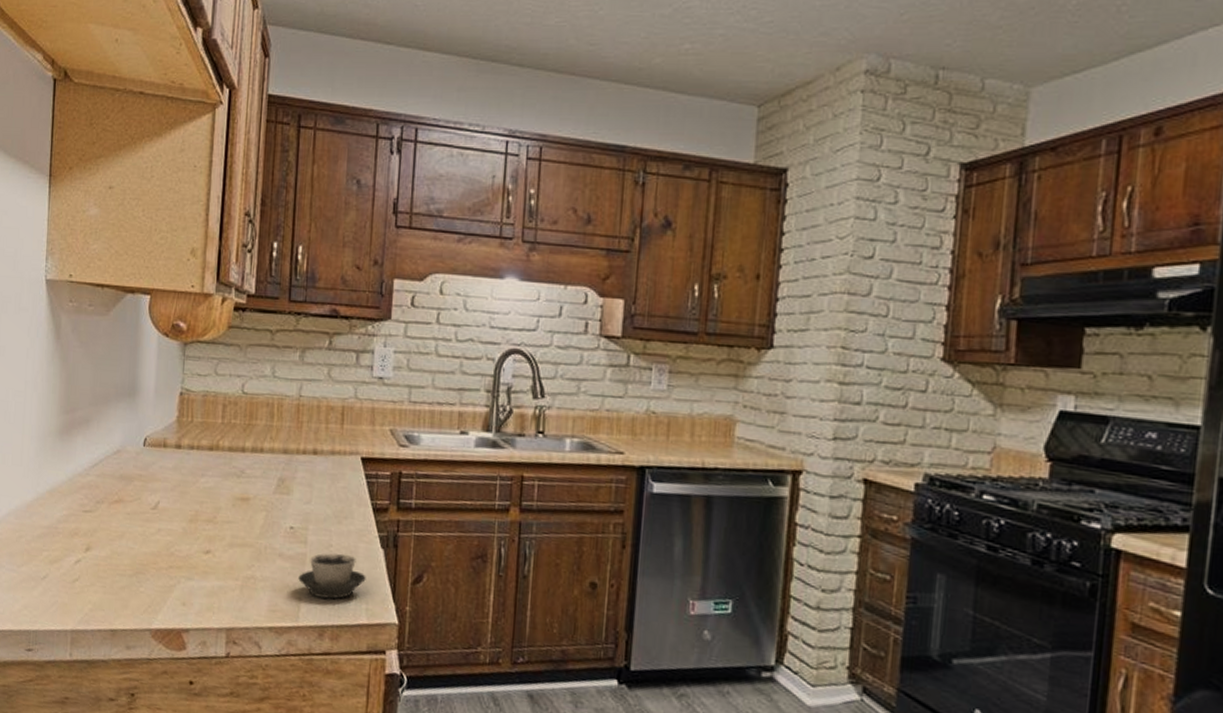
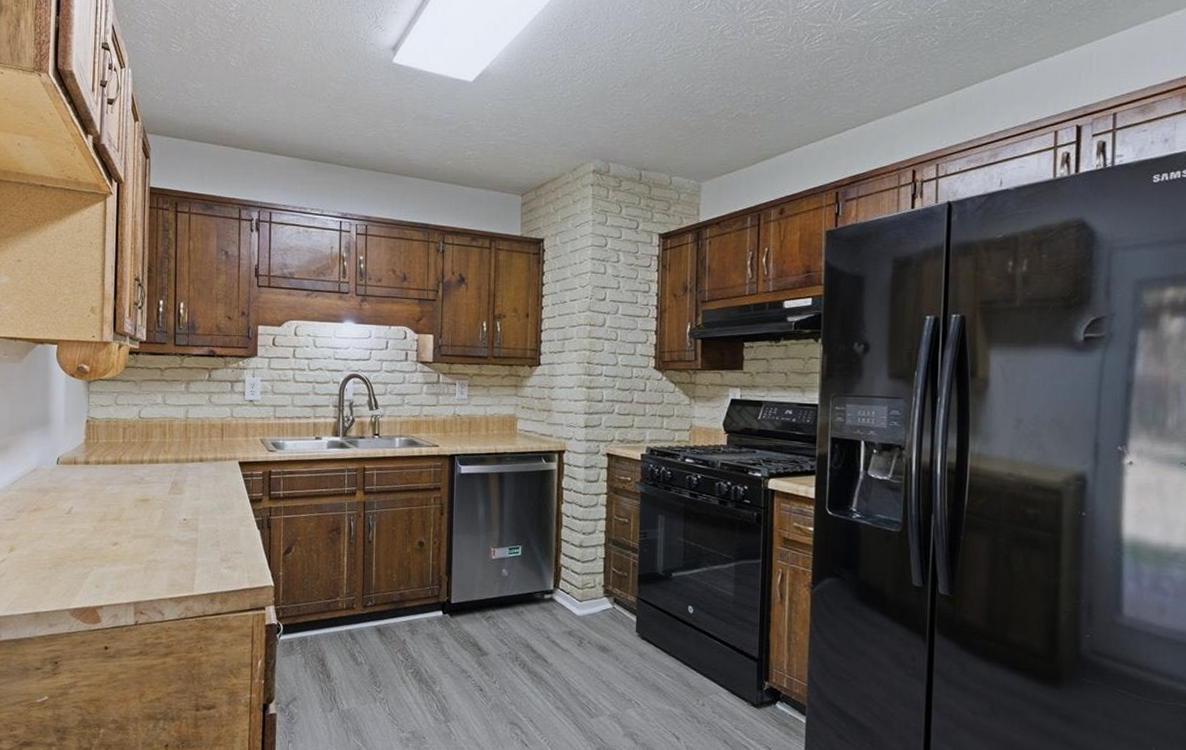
cup: present [298,553,366,599] -> none [192,536,247,572]

